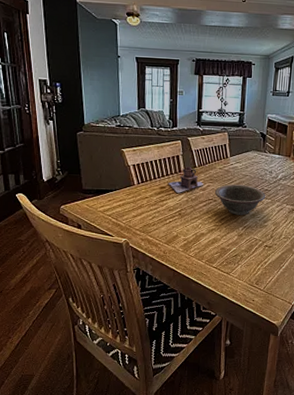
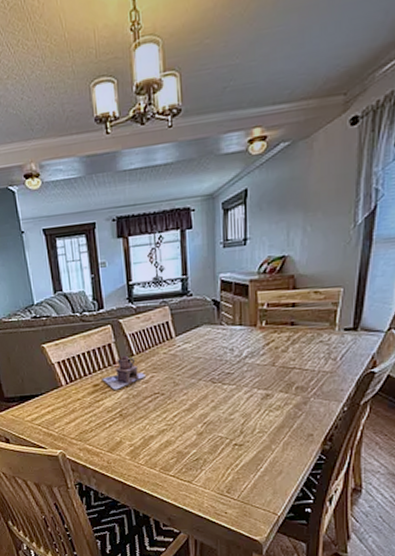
decorative bowl: present [214,184,266,215] -> none [160,370,229,409]

